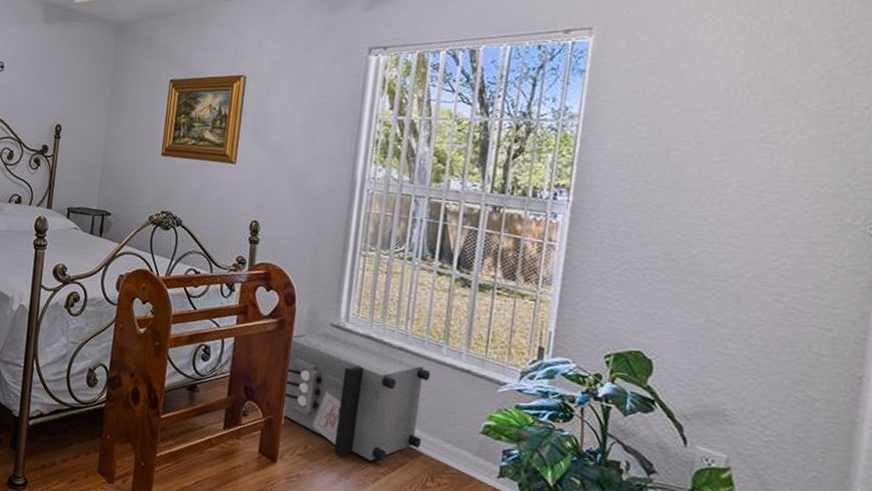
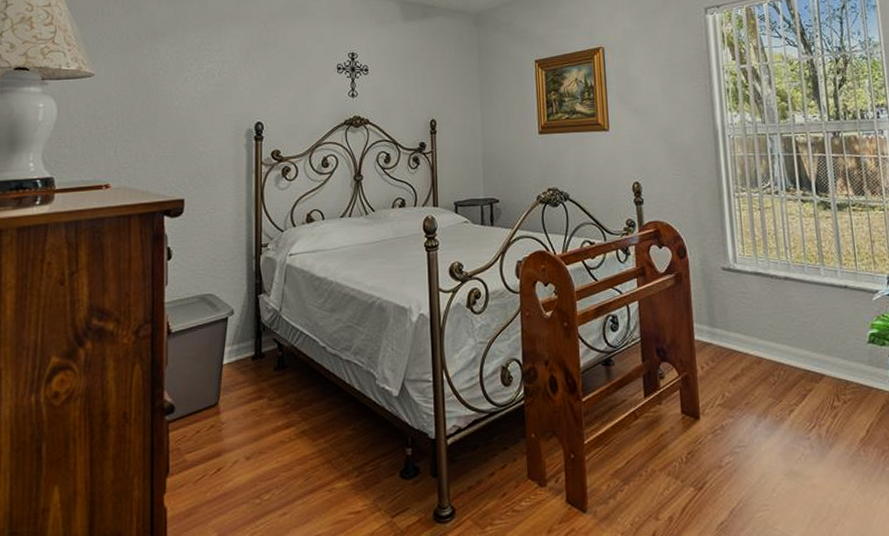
safe: present [282,332,431,462] -> none [689,277,822,397]

